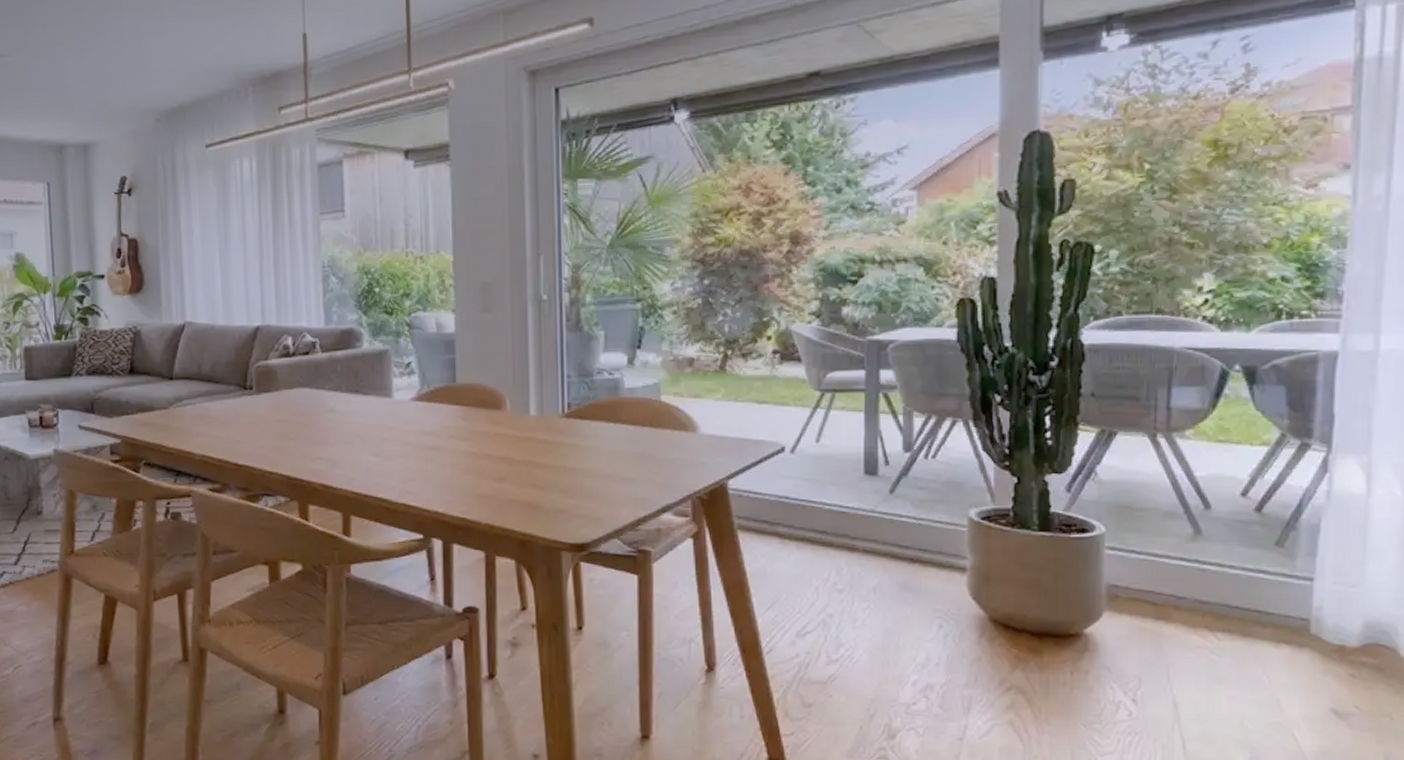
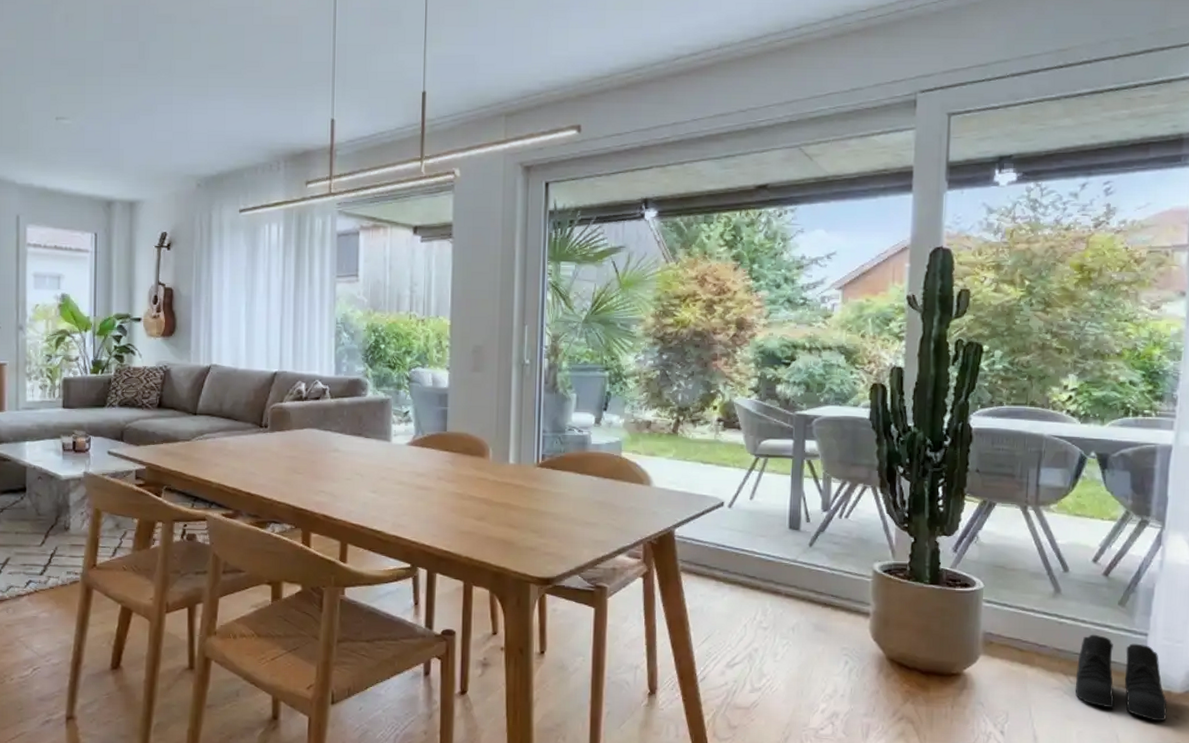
boots: none [1223,581,1341,682] -> present [1075,634,1167,722]

